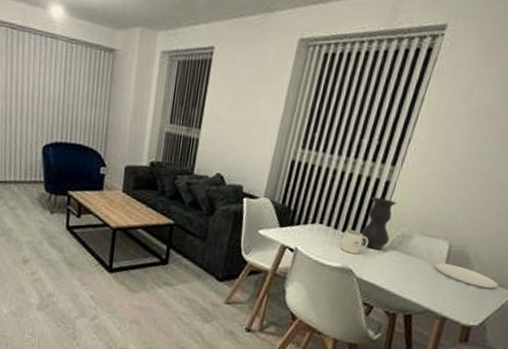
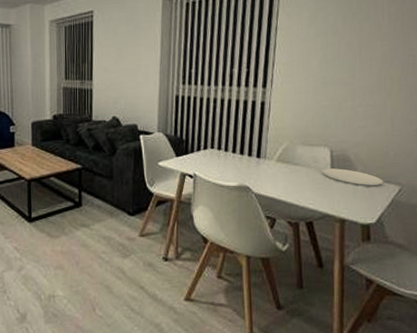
mug: present [340,229,369,254] -> none [233,150,258,172]
vase: present [360,197,397,251] -> none [249,117,276,166]

